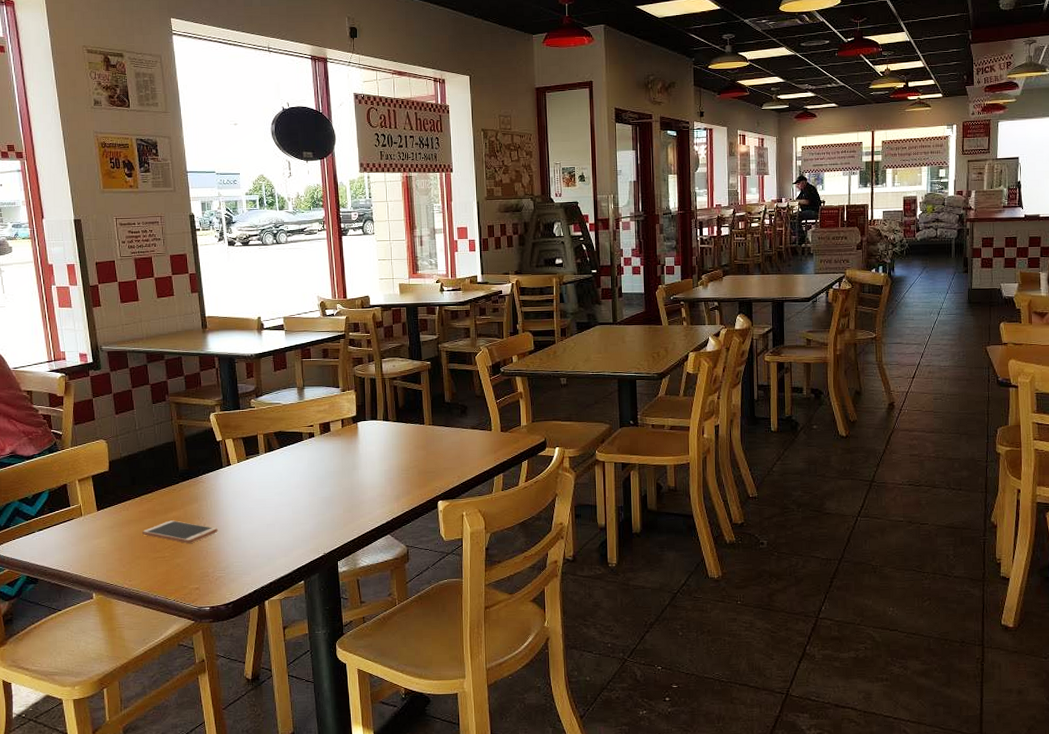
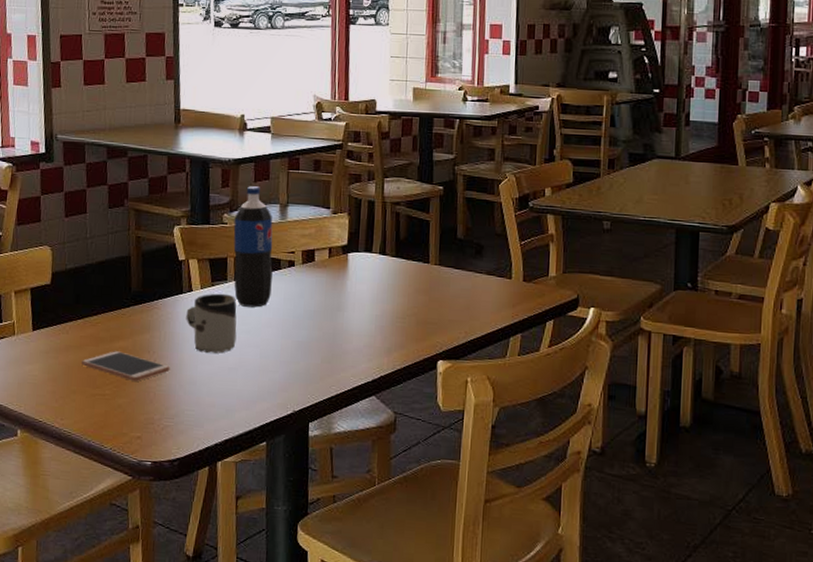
cup: none [227,465,271,514] -> present [186,293,237,354]
pop: none [260,375,297,474] -> present [233,186,273,308]

